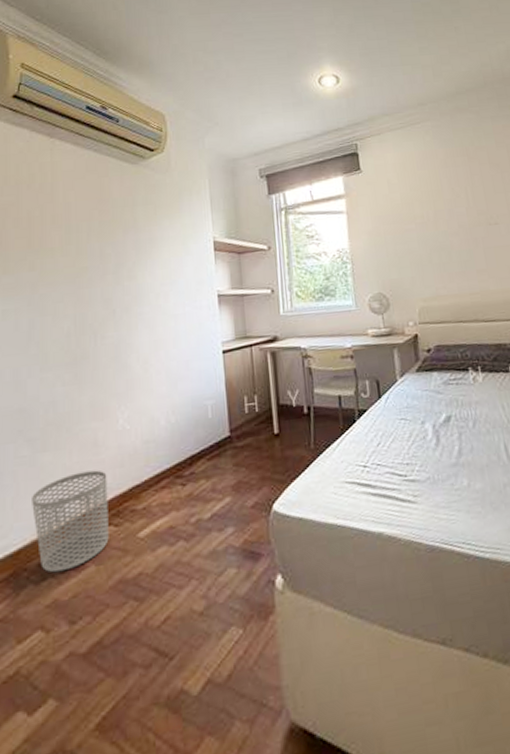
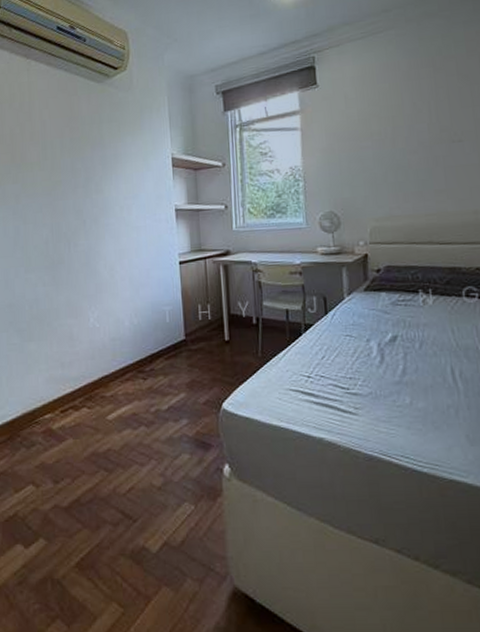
waste bin: present [32,470,109,573] -> none [22,360,84,441]

